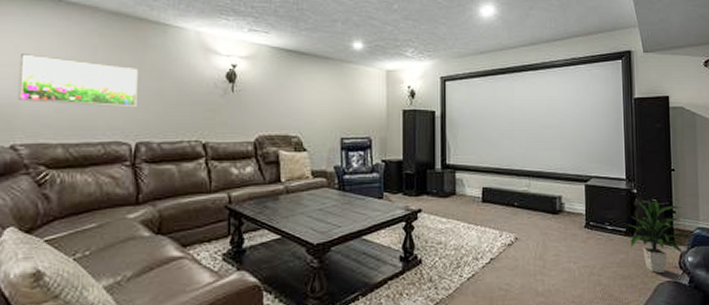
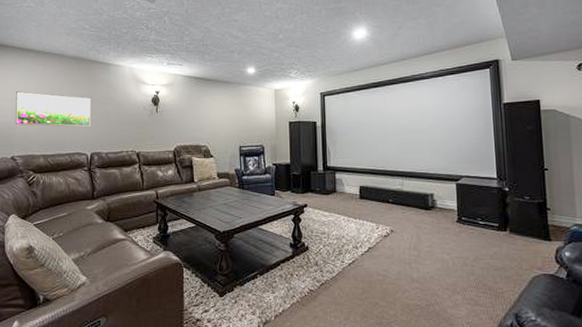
indoor plant: present [626,198,693,274] -> none [498,196,569,267]

